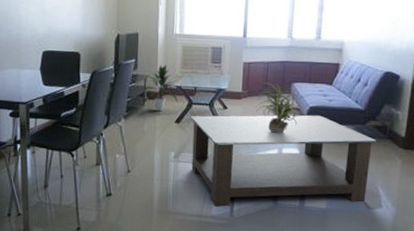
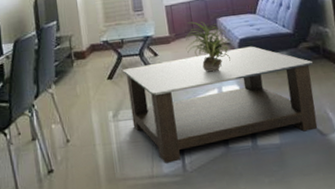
indoor plant: present [145,64,179,112] -> none [71,21,108,71]

